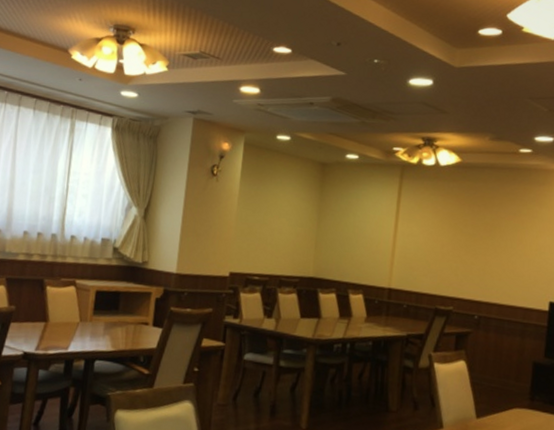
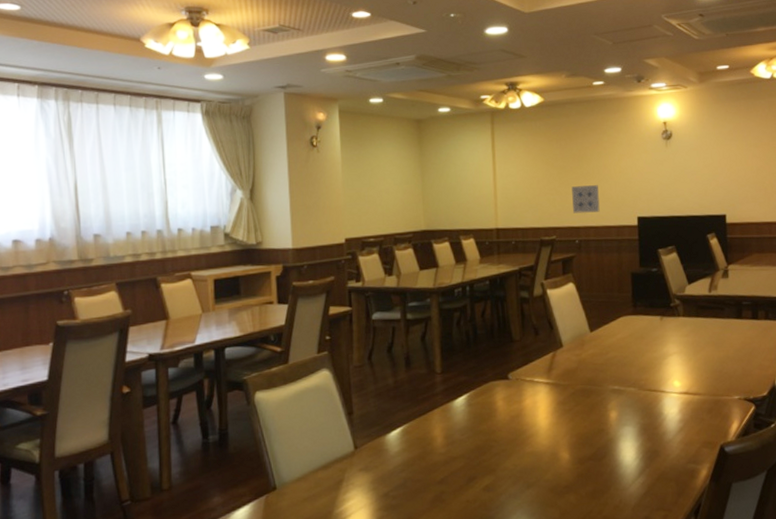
wall art: none [476,257,509,289] -> present [571,185,600,214]

